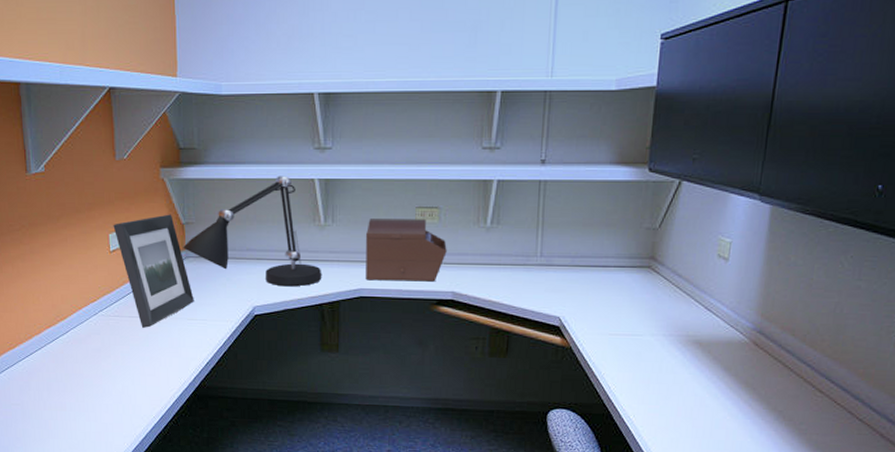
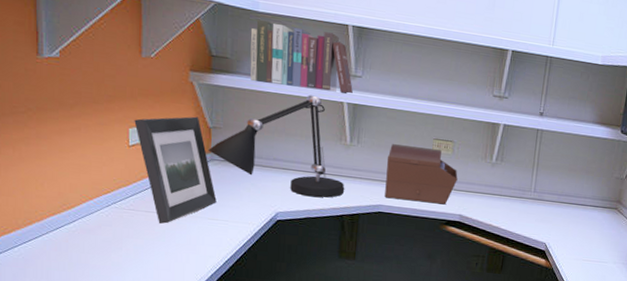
books: none [215,102,323,170] -> present [250,19,353,95]

